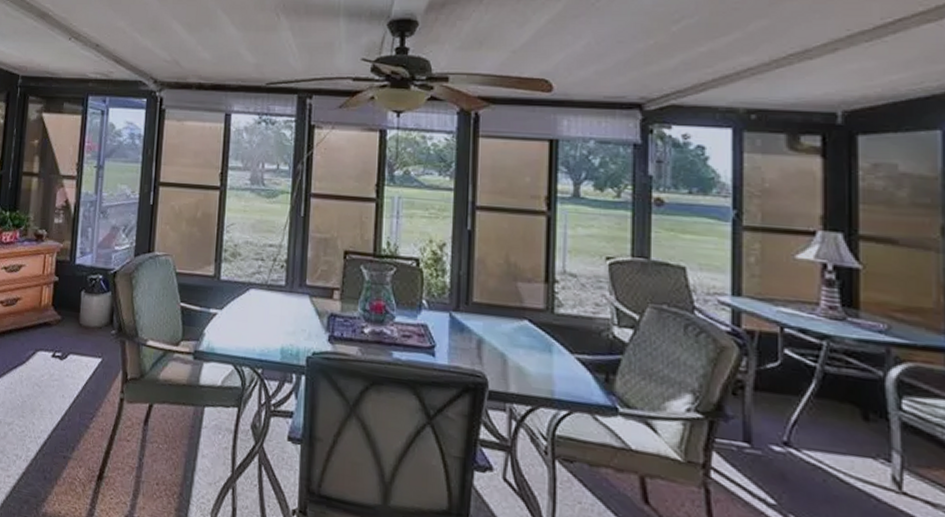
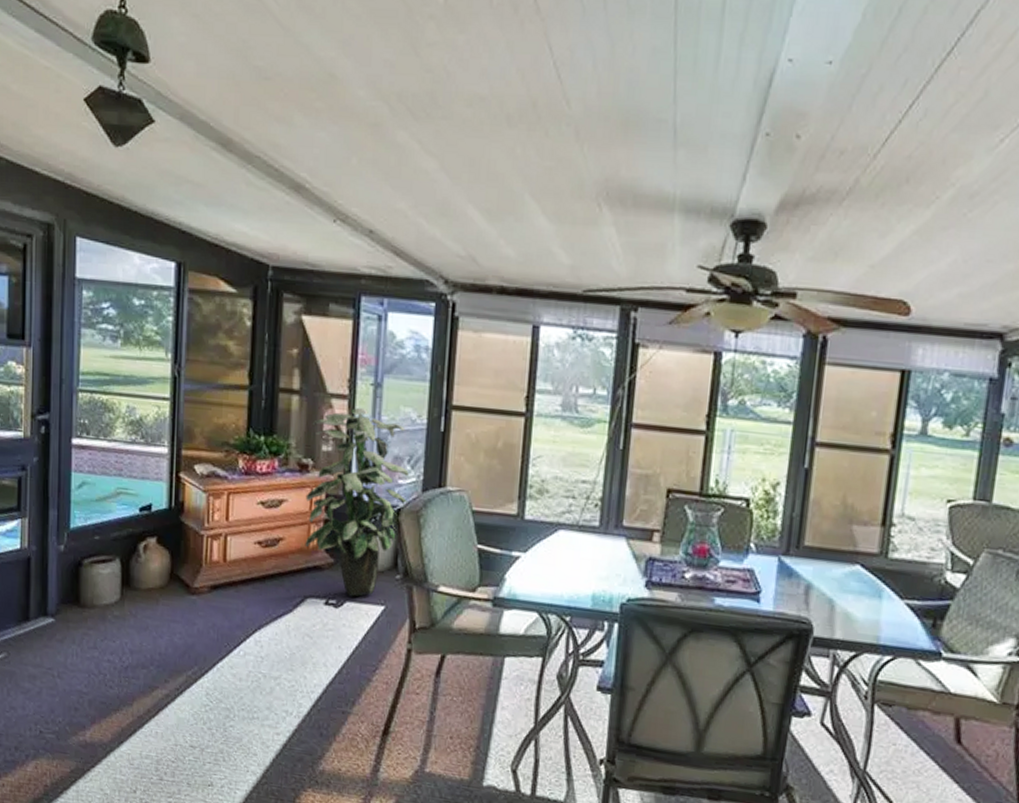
indoor plant: none [37,186,124,350] -> present [305,407,409,597]

